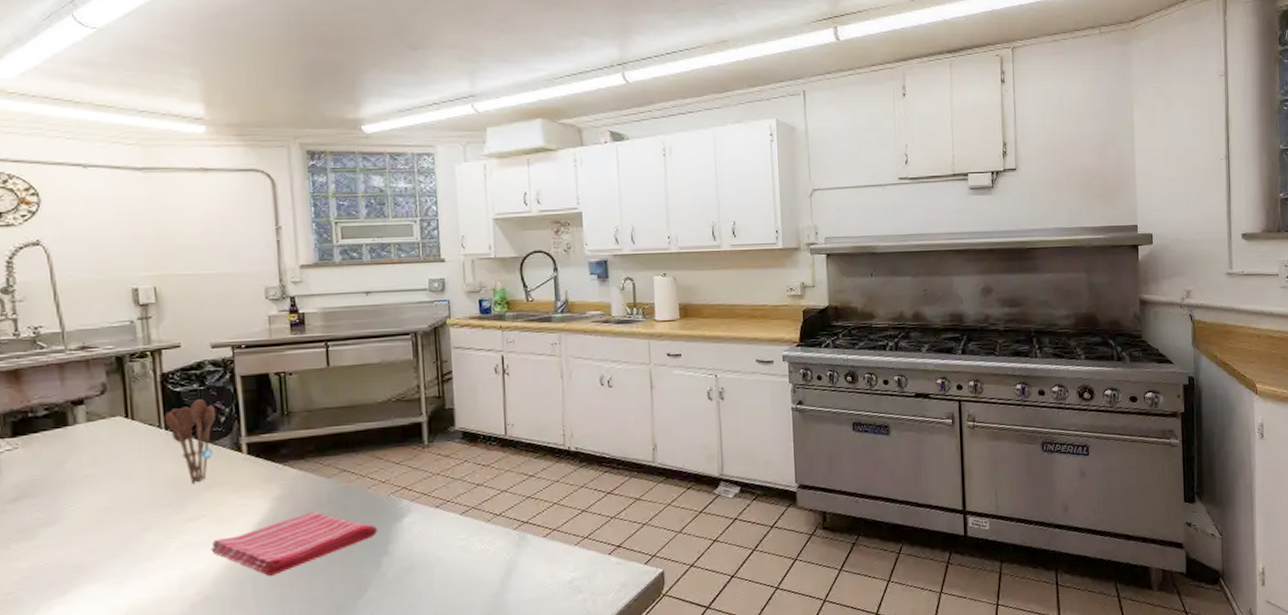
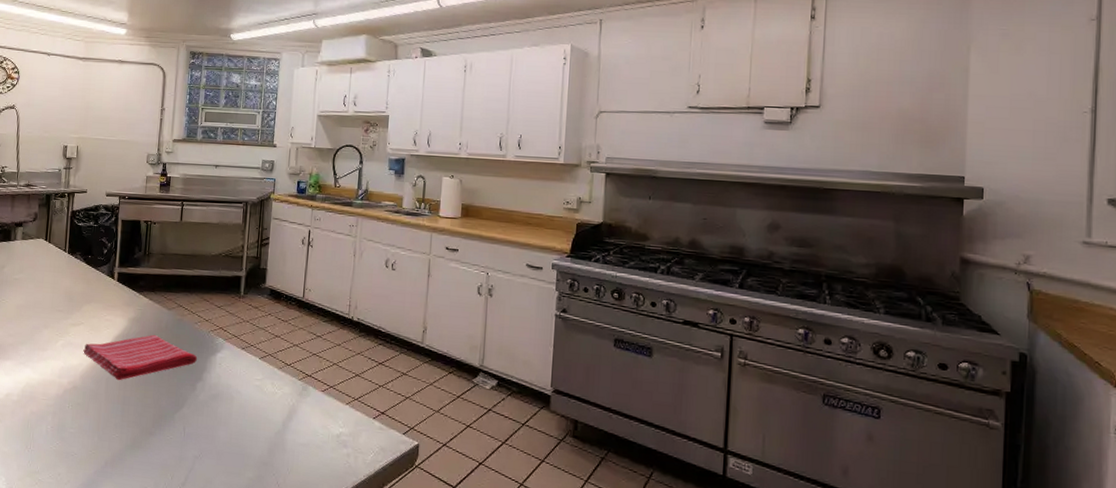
utensil holder: present [163,399,217,484] -> none [68,234,102,298]

